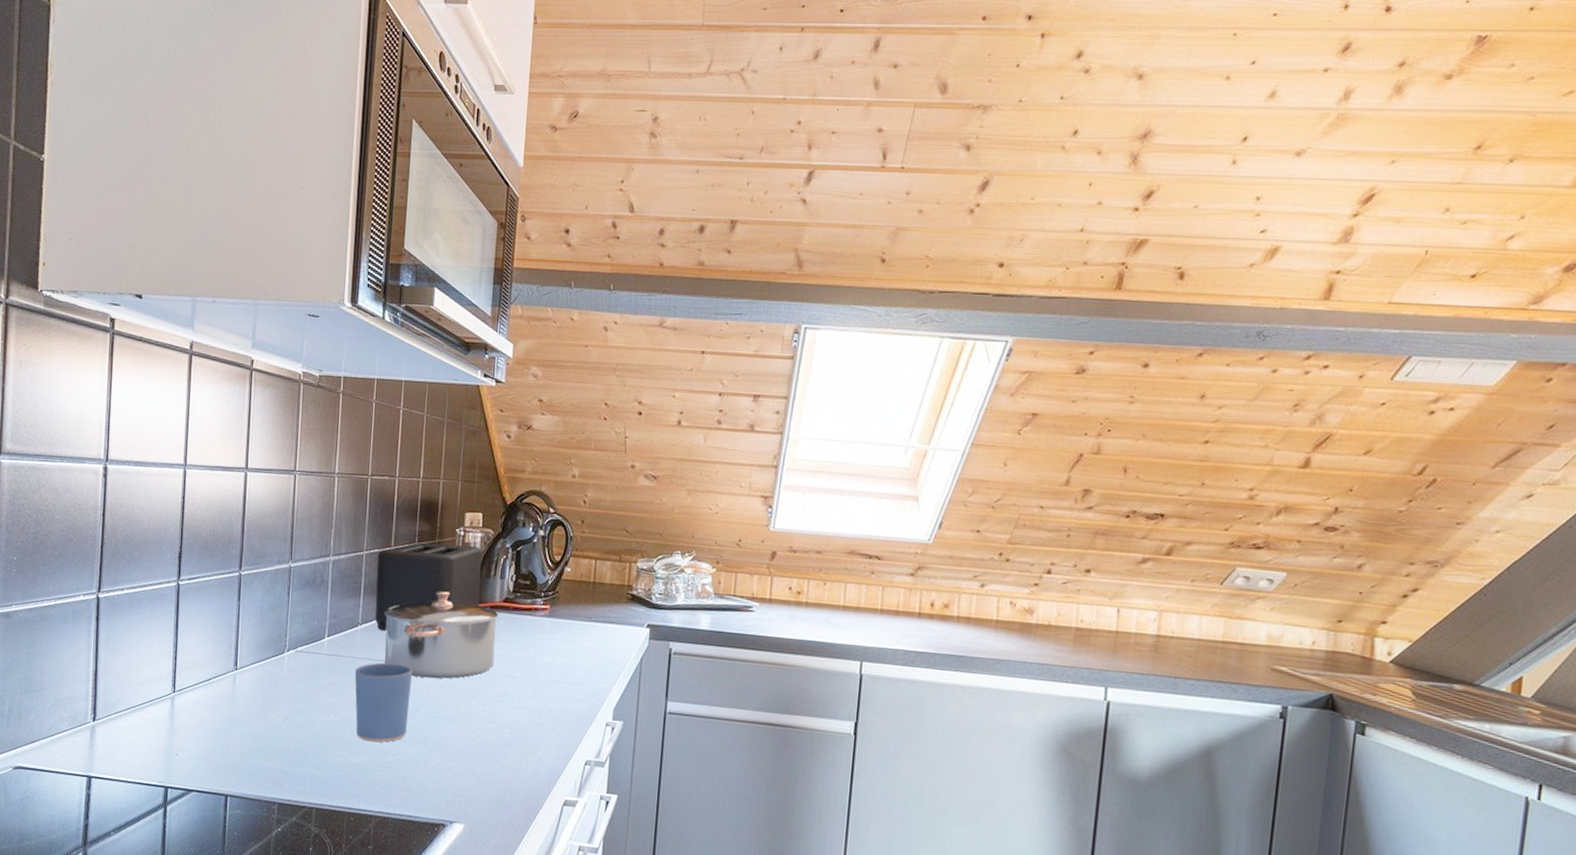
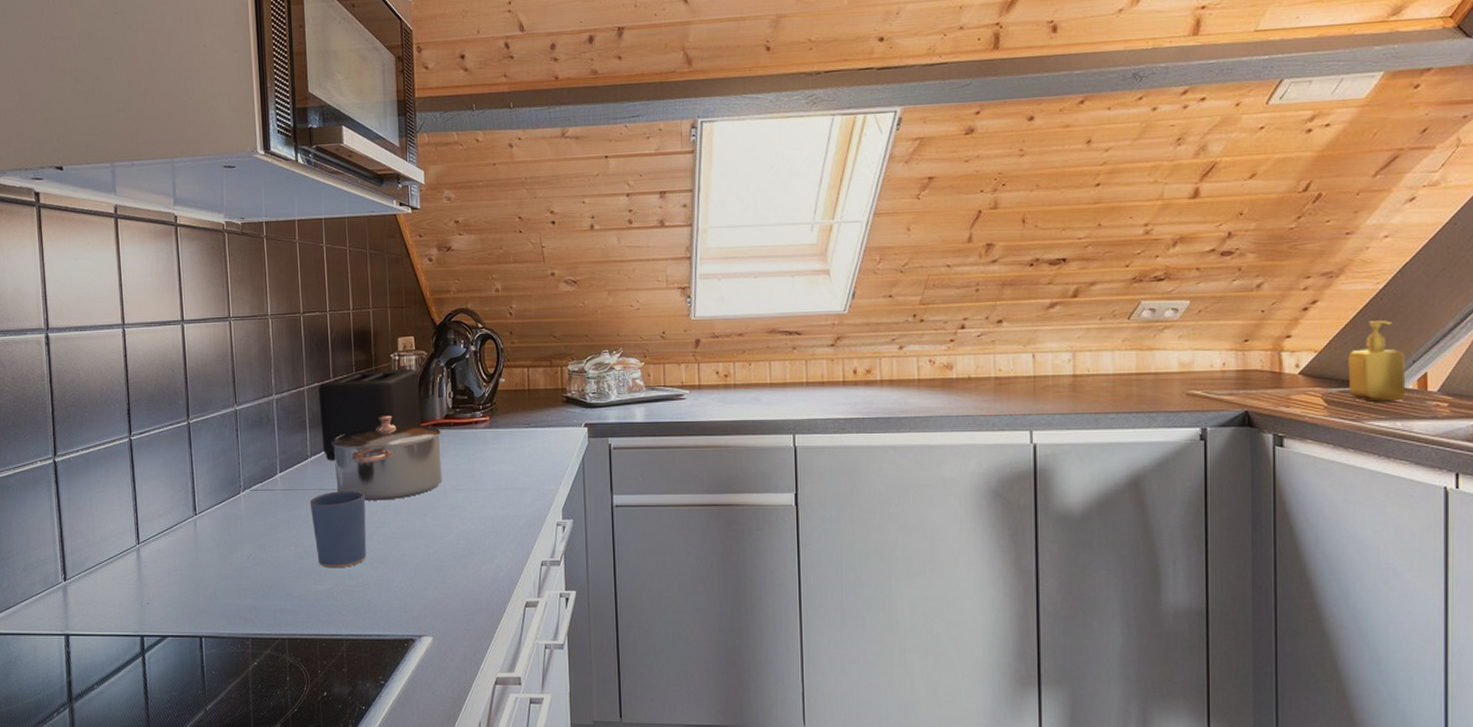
soap dispenser: none [1440,616,1502,703] -> present [1348,320,1406,402]

